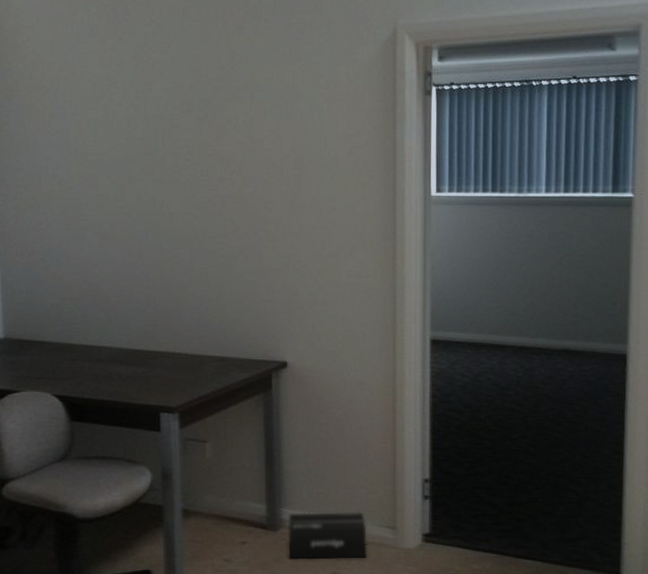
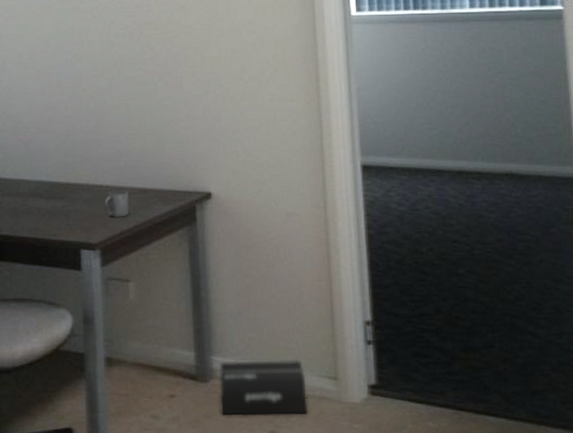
mug: none [183,359,208,384] -> present [104,191,130,217]

